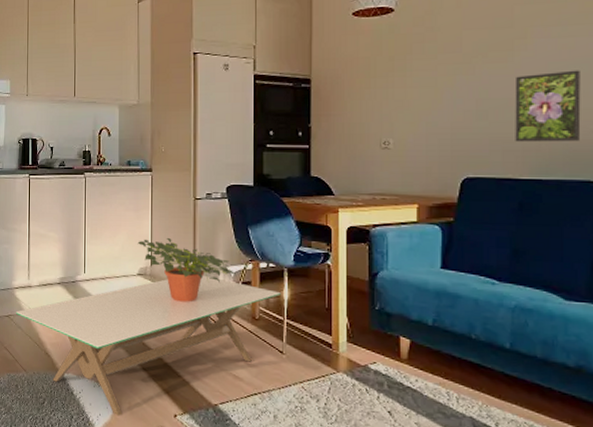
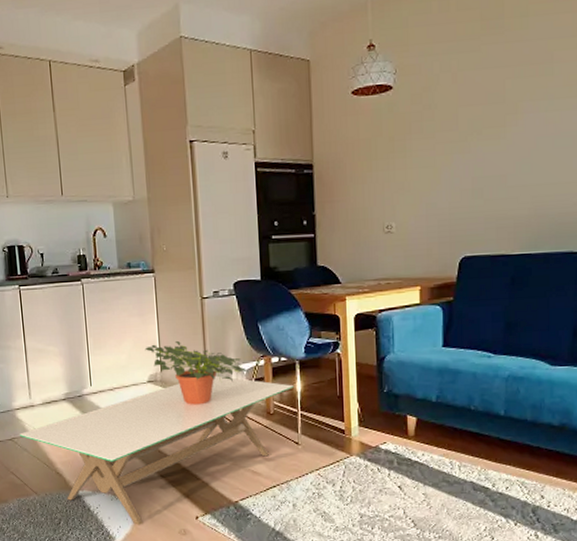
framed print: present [515,70,581,142] -> none [507,144,565,219]

